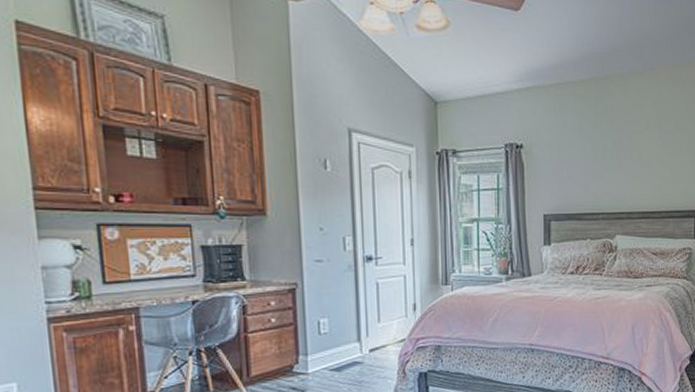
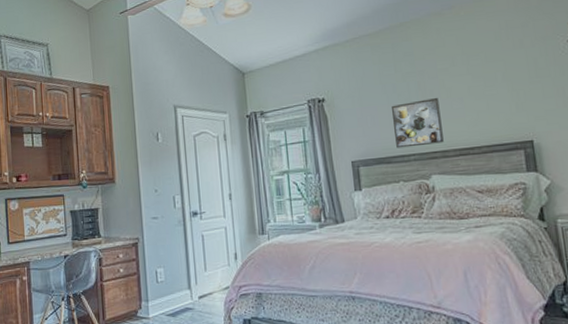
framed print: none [588,159,631,206] -> present [392,98,444,148]

